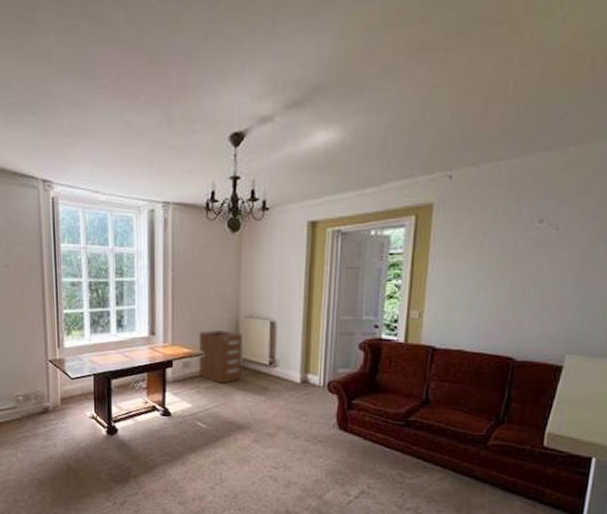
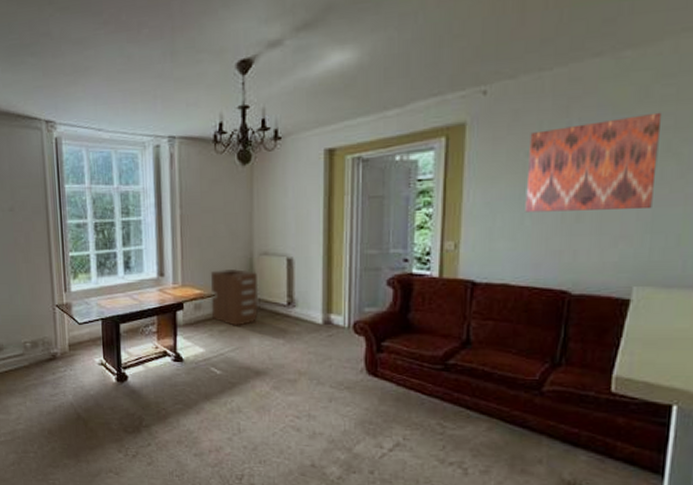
wall art: none [480,203,597,288] -> present [525,112,663,213]

